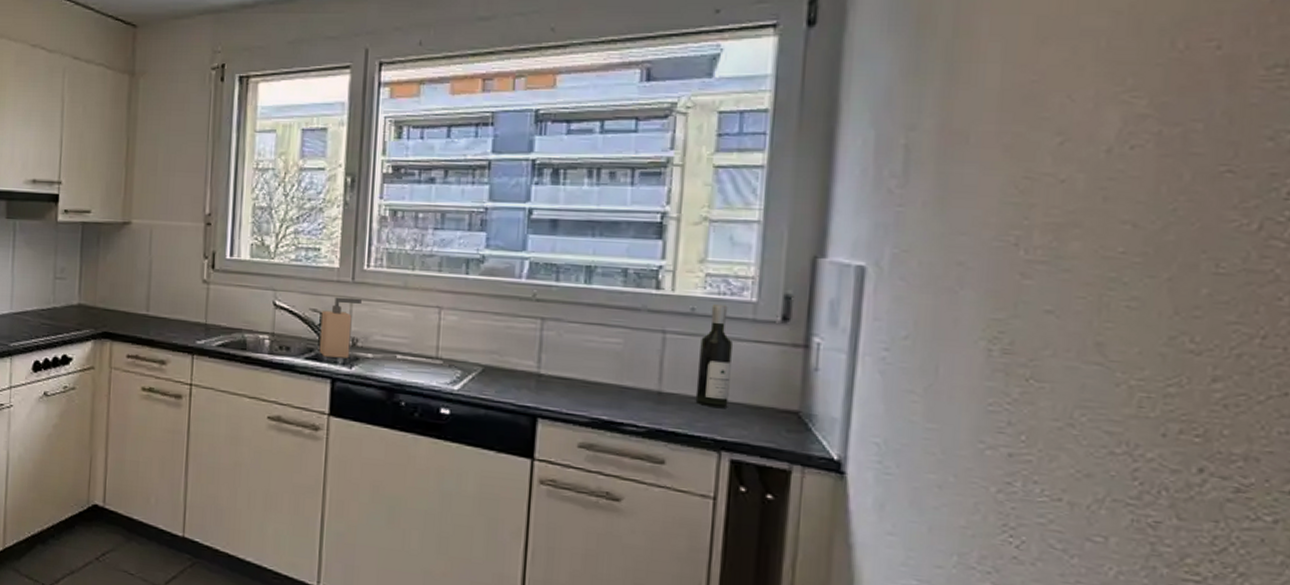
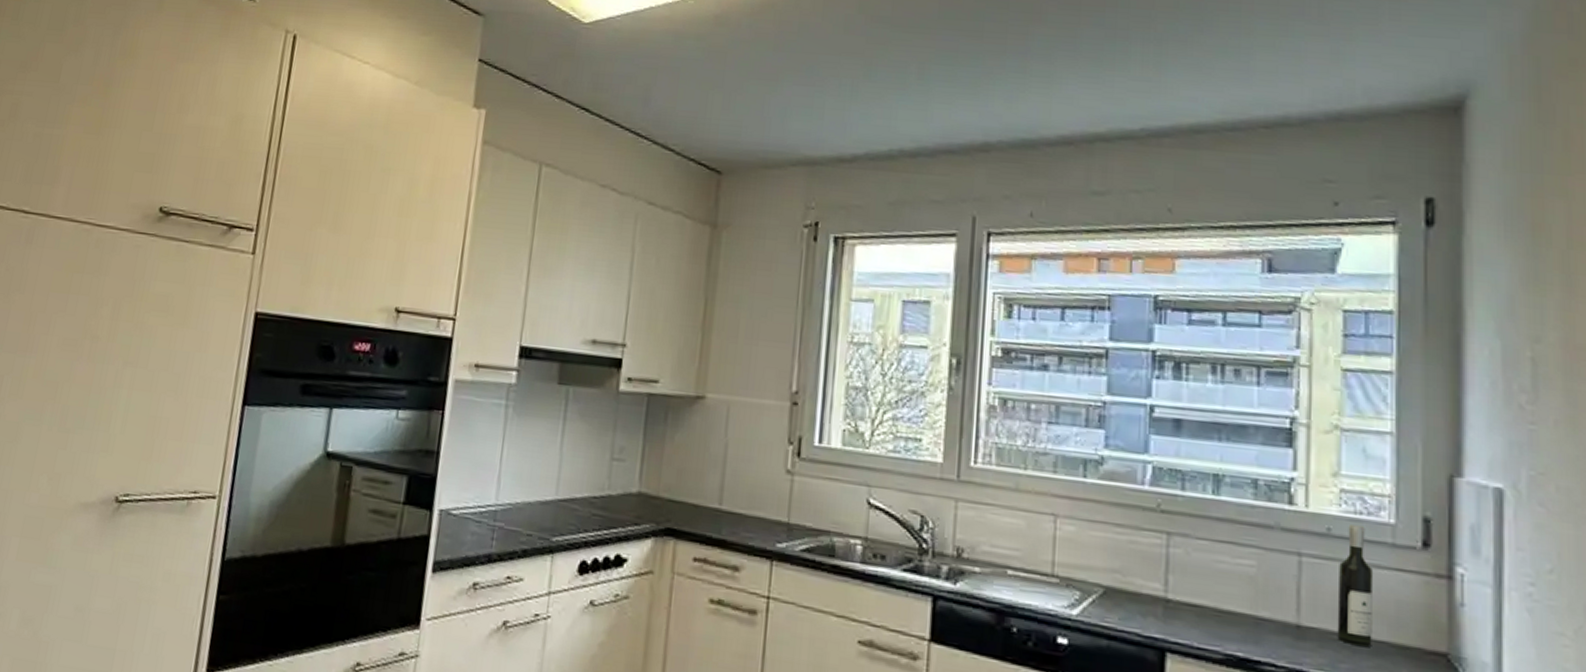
soap dispenser: present [319,297,362,359] -> none [919,497,968,572]

